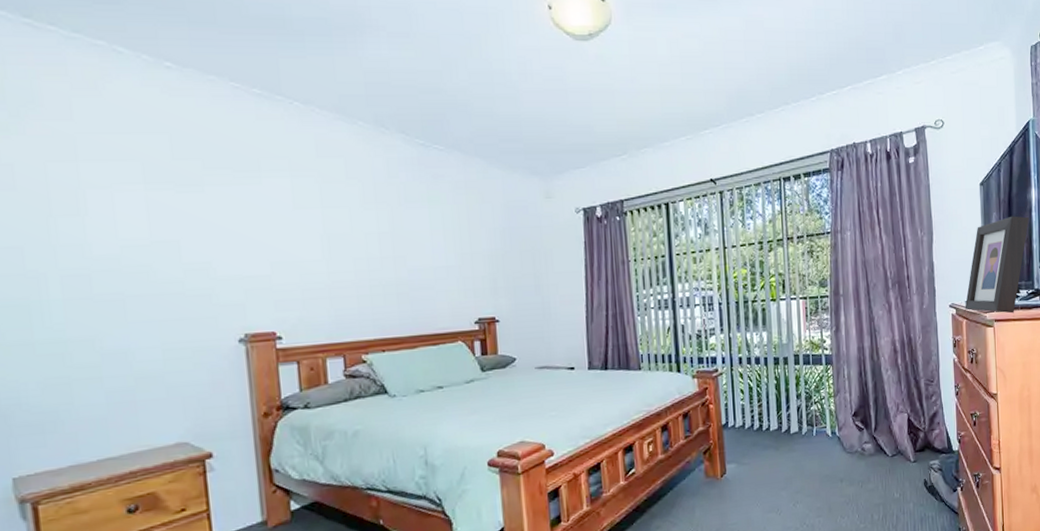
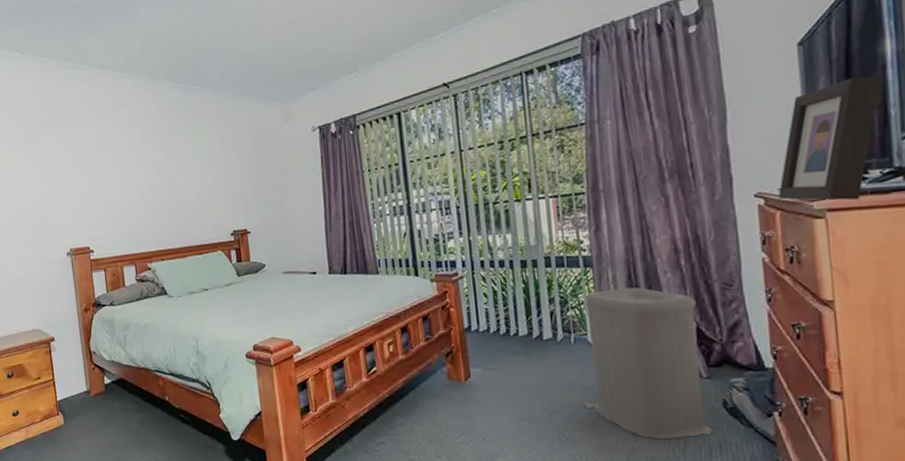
laundry basket: none [821,383,916,519] -> present [583,287,712,440]

